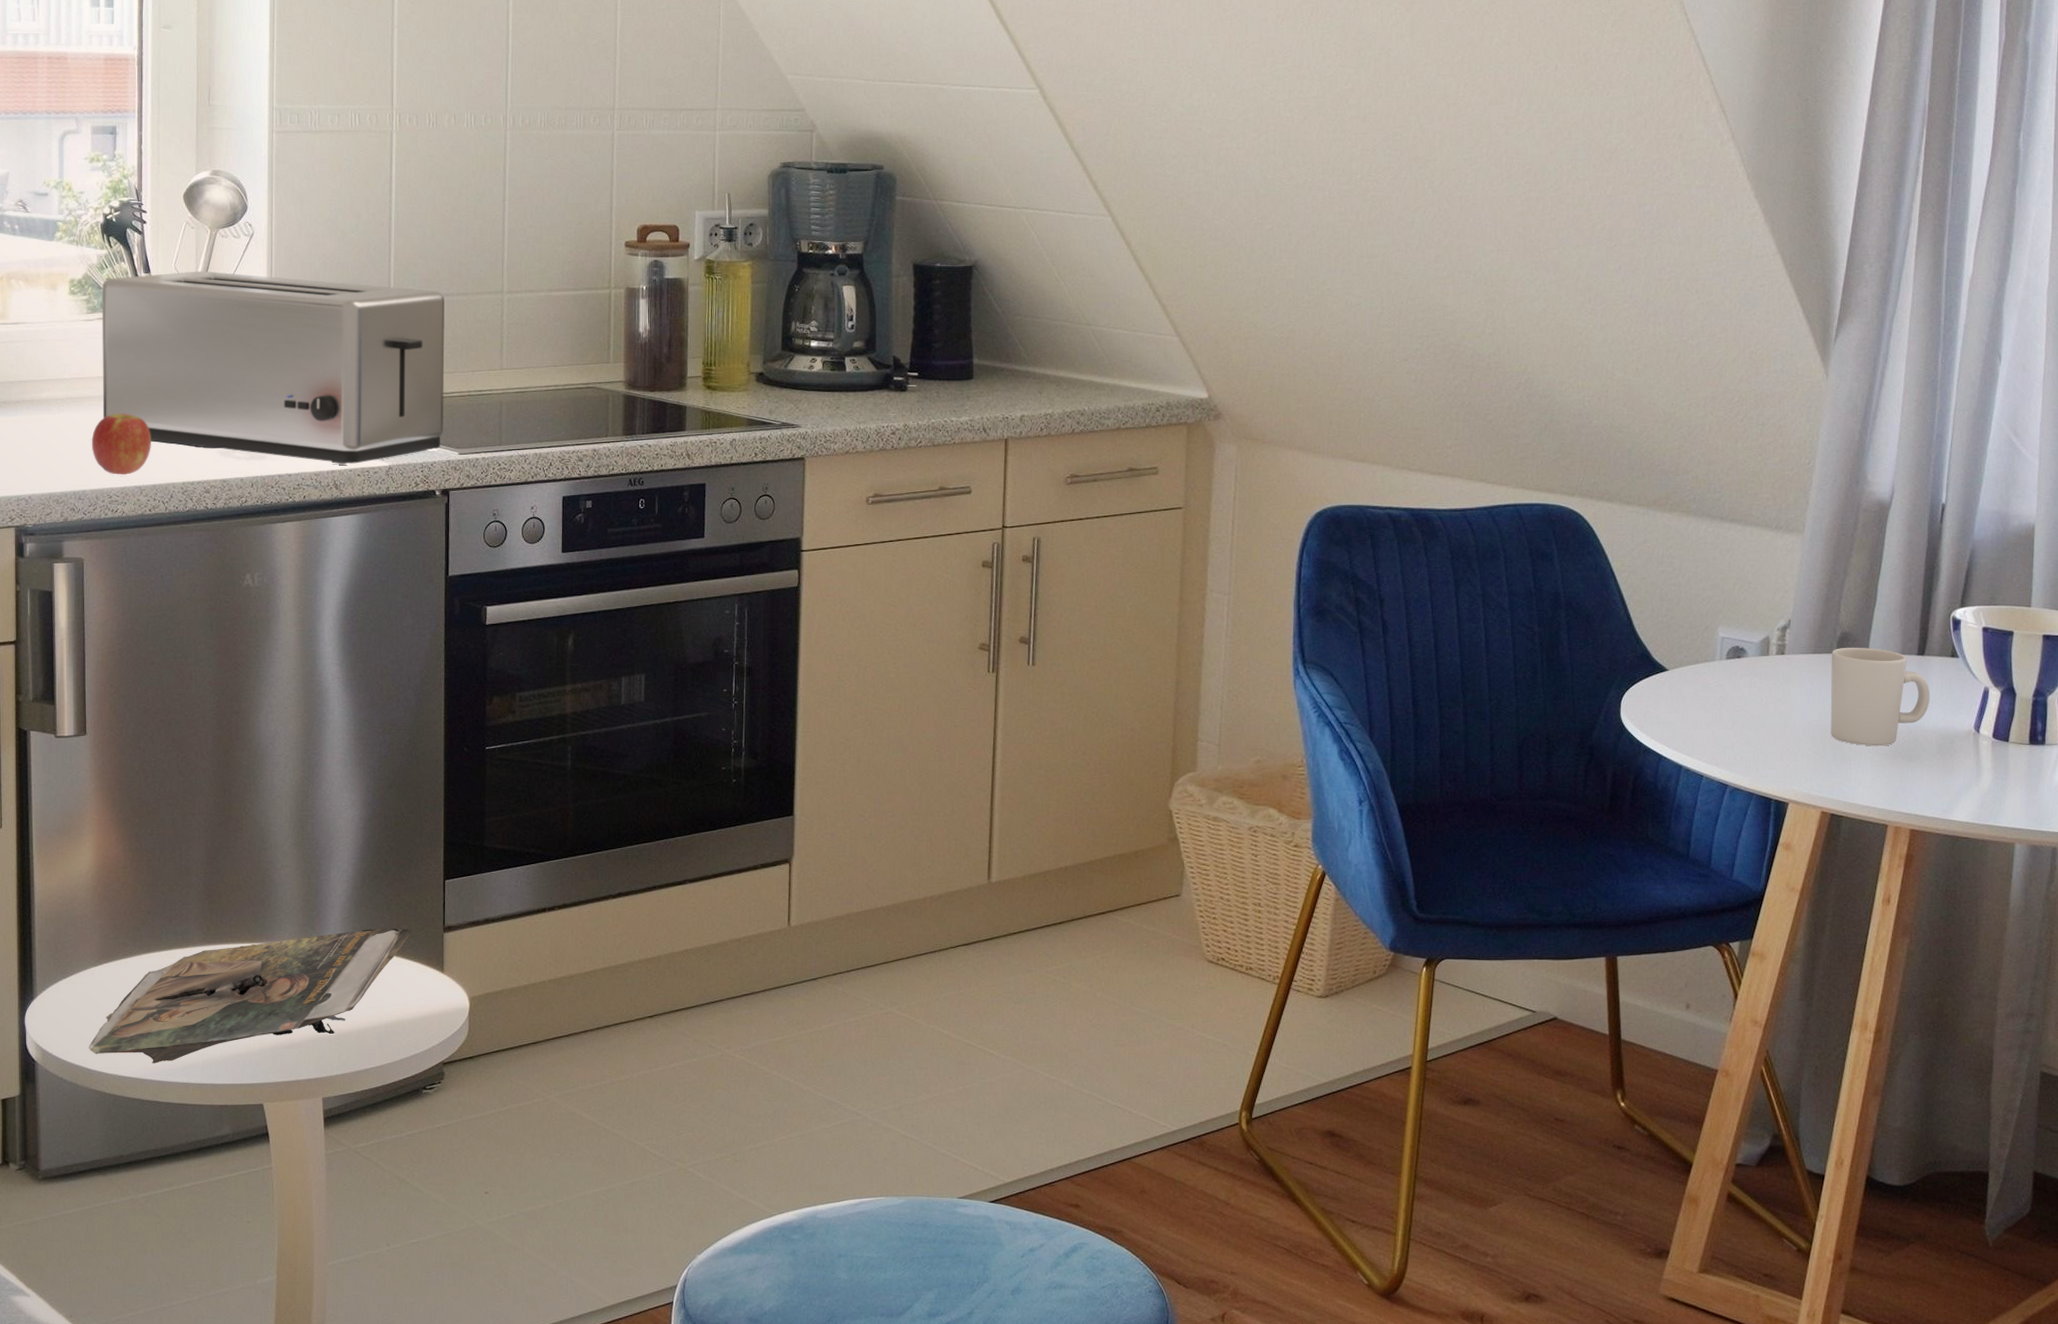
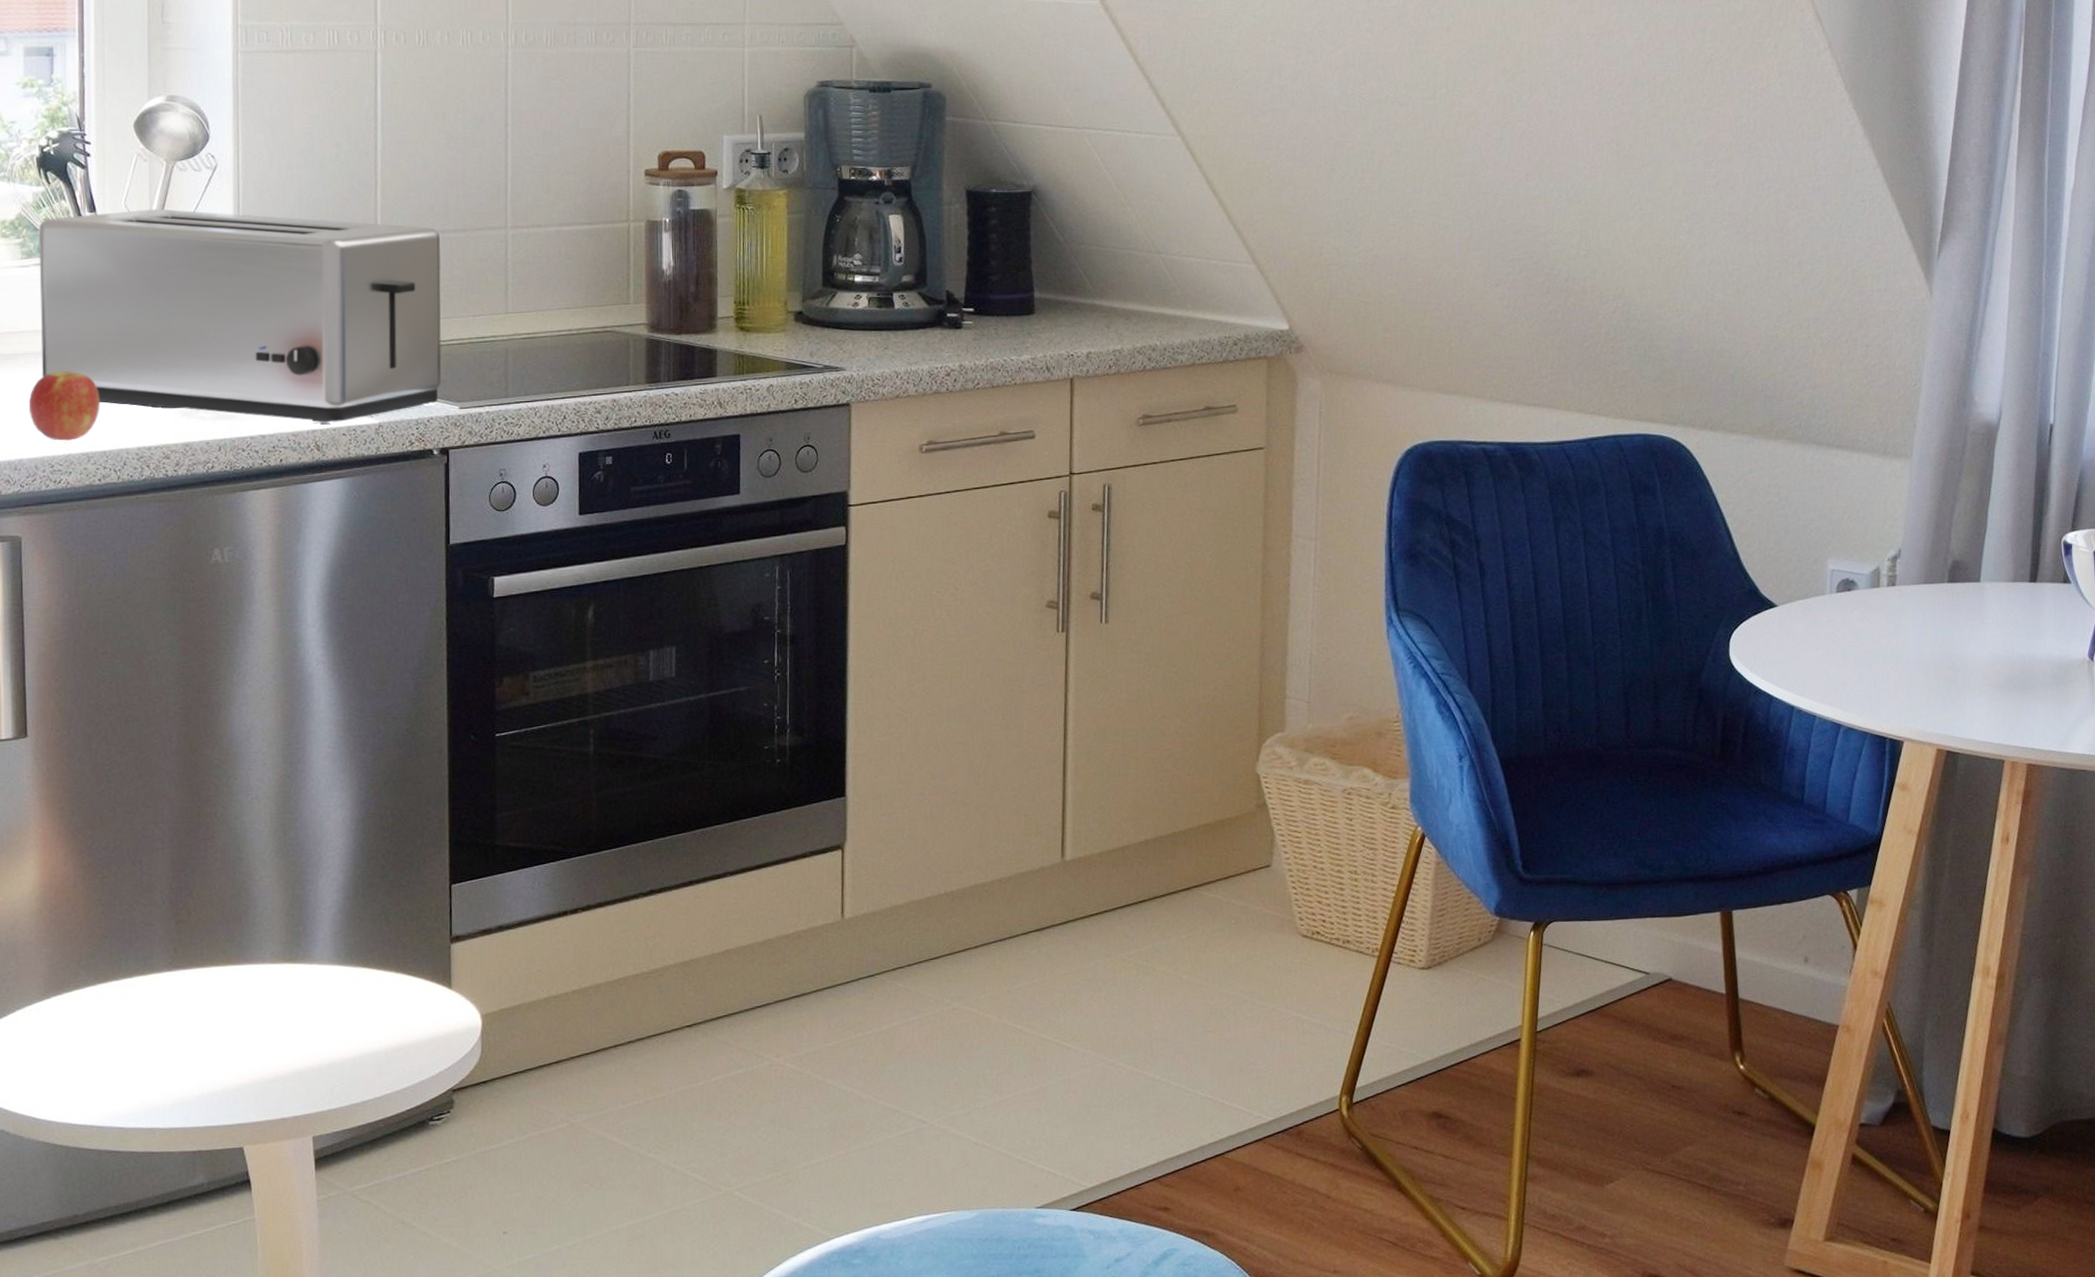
magazine: present [88,928,413,1063] -> none [35,941,415,1108]
mug: present [1830,648,1930,746] -> none [1942,576,2043,679]

